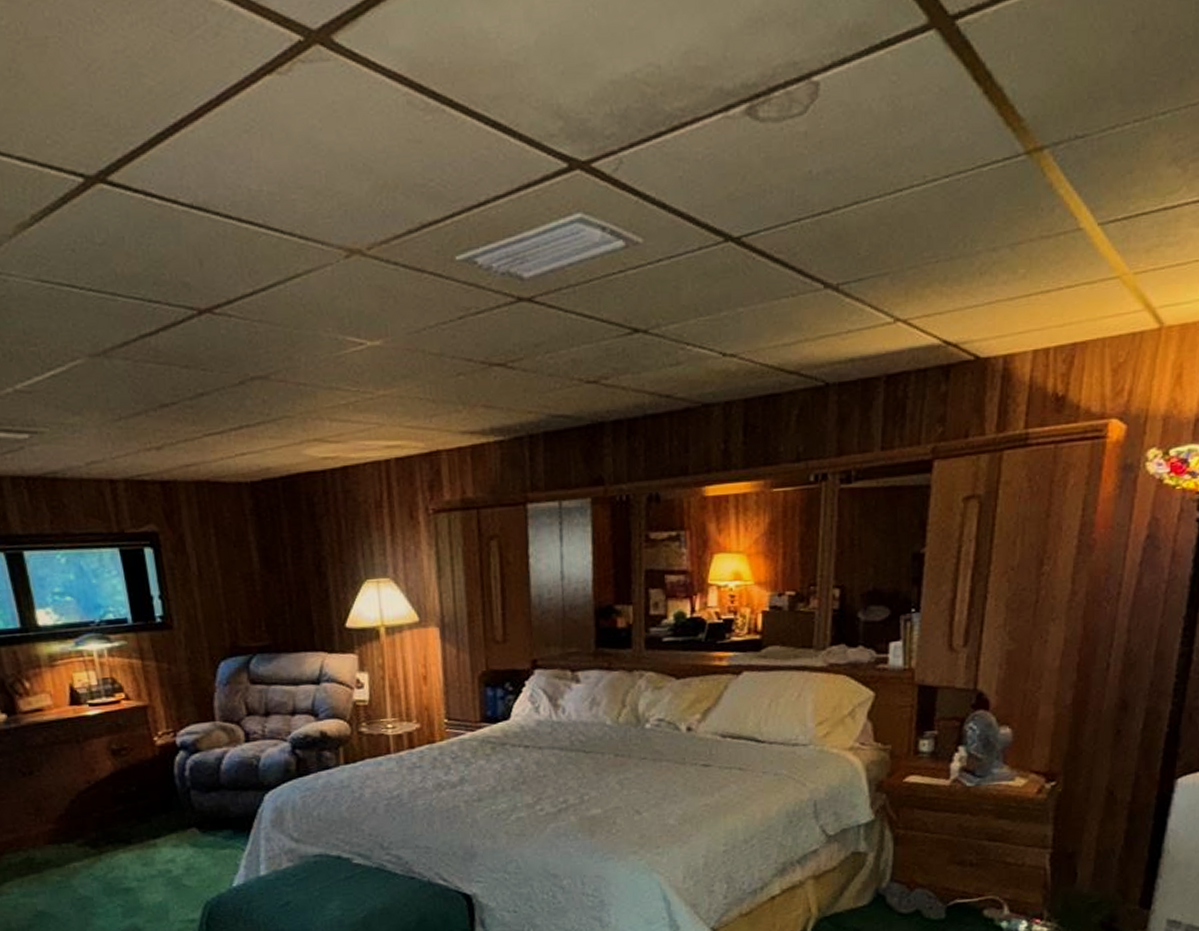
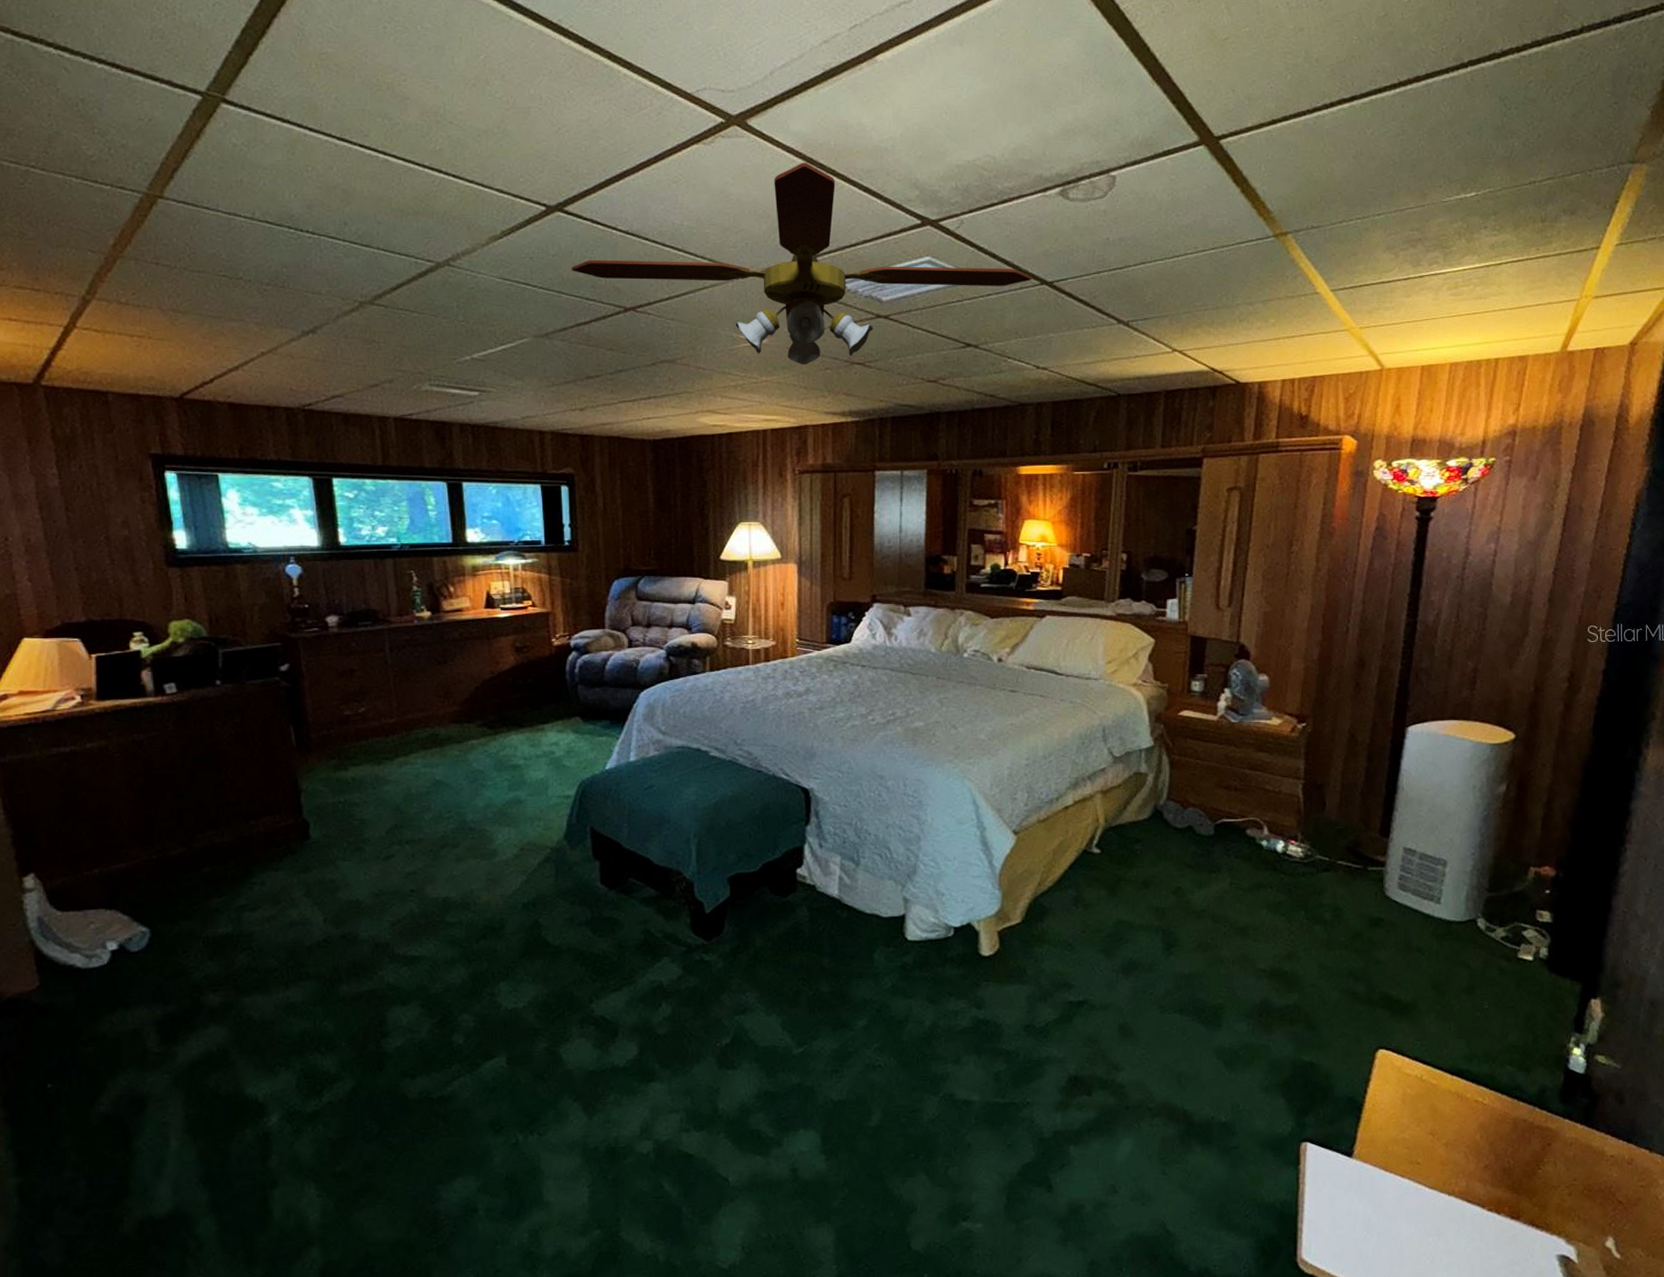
ceiling fan: none [125,91,714,371] -> present [571,162,1032,365]

